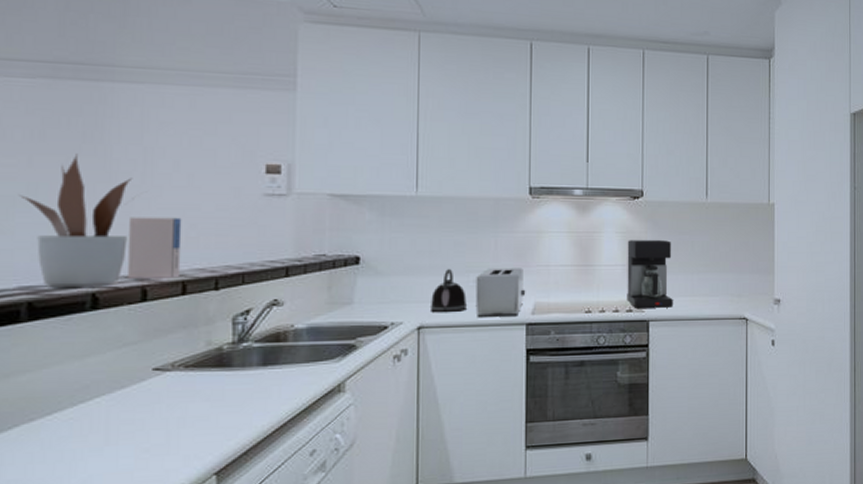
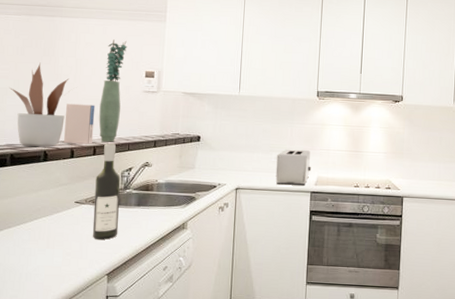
bottle: none [186,275,232,422] -> present [92,143,121,240]
vase: none [189,117,234,273] -> present [98,39,128,142]
kettle: present [429,268,468,313] -> none [244,147,270,180]
coffee maker: present [627,239,673,308] -> none [386,134,424,188]

